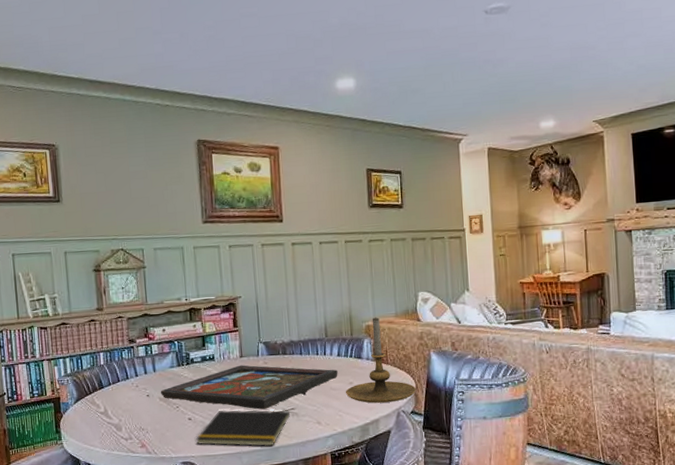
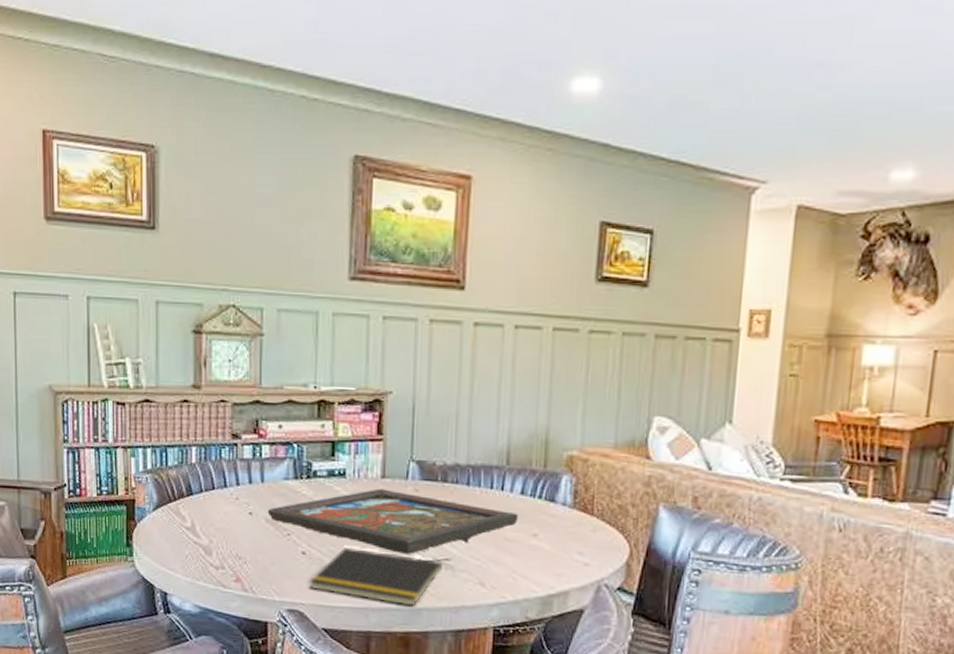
candle holder: present [346,317,417,403] -> none [526,445,631,571]

